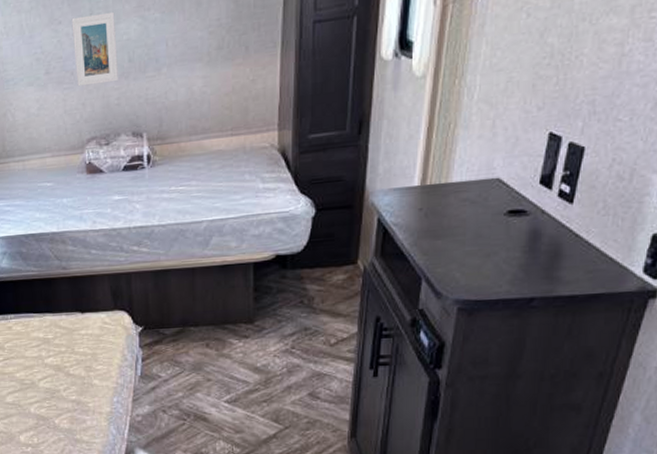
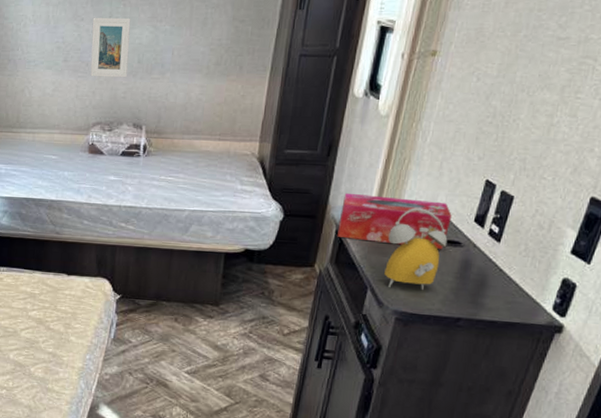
tissue box: none [380,167,512,226] -> present [337,192,452,250]
alarm clock: none [439,177,510,276] -> present [384,207,448,291]

